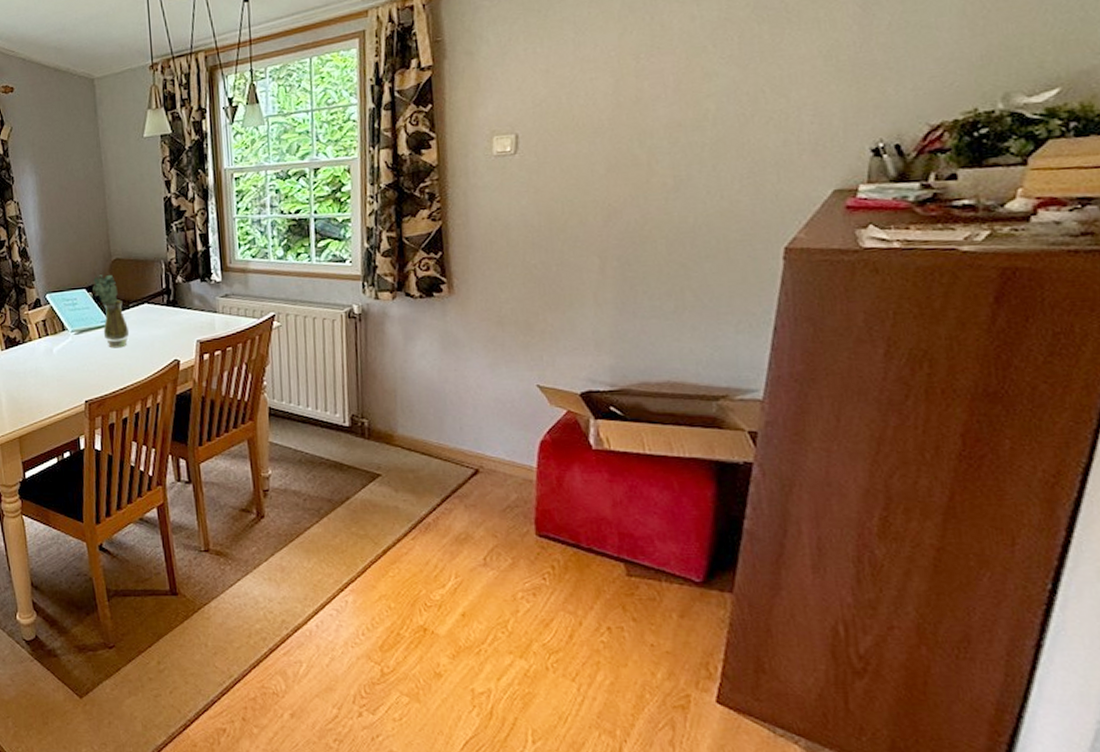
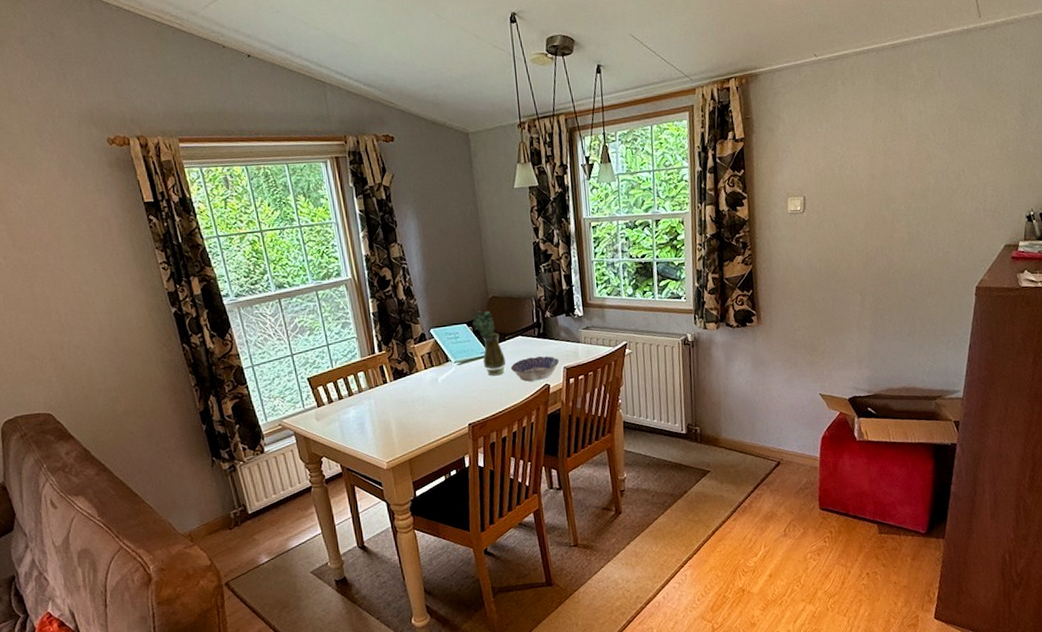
bowl: none [134,327,192,356] -> present [510,356,560,382]

